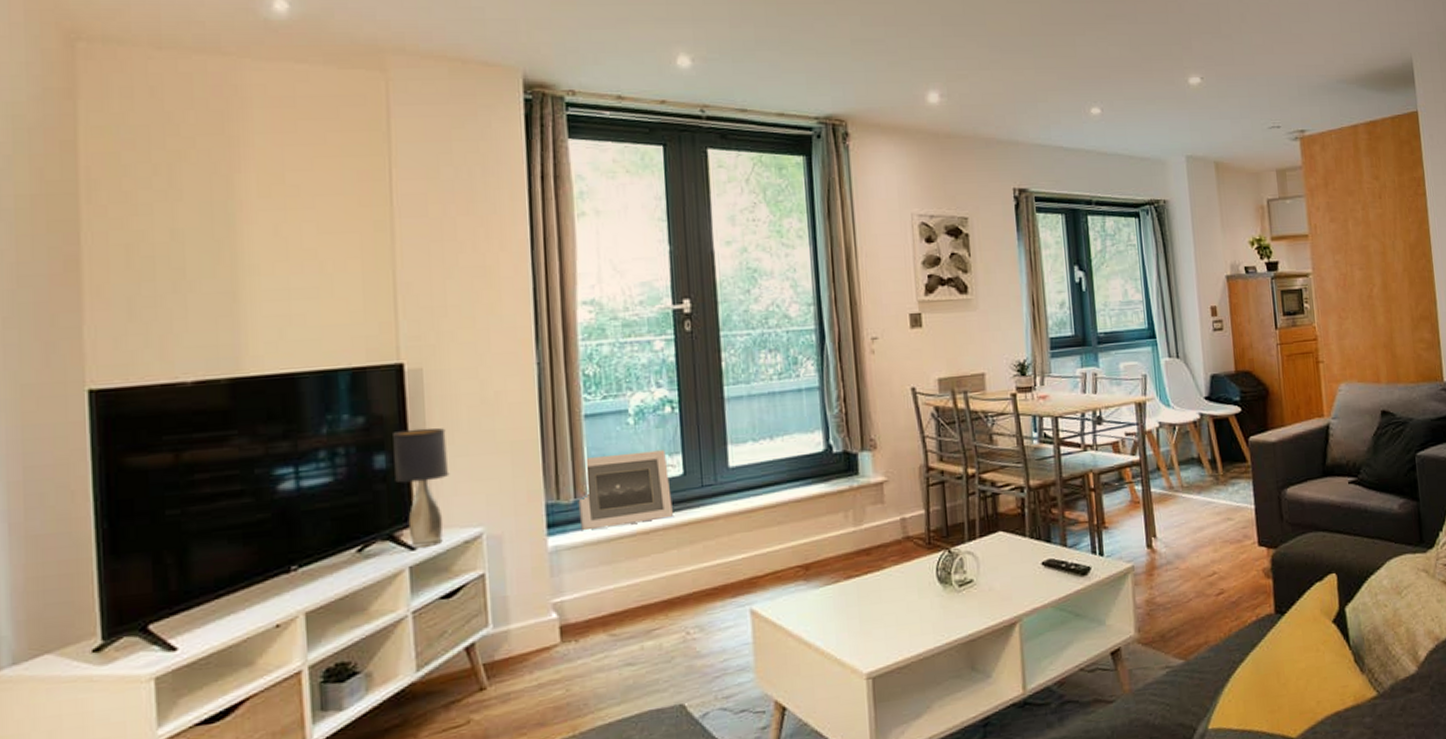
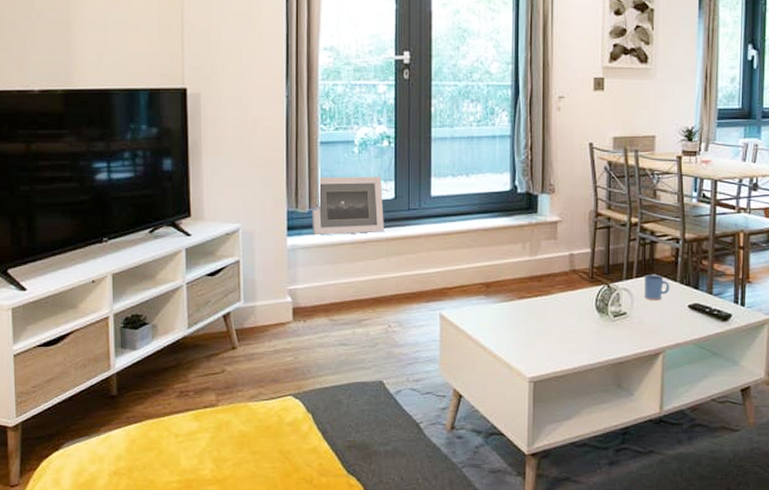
table lamp: present [393,428,450,549] -> none [177,141,217,236]
mug: none [989,531,1020,562] -> present [644,274,670,300]

